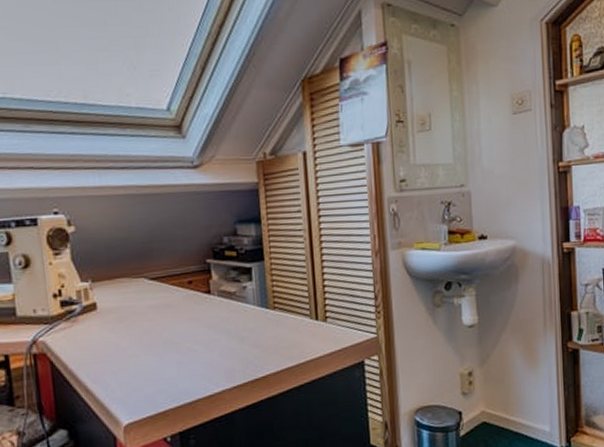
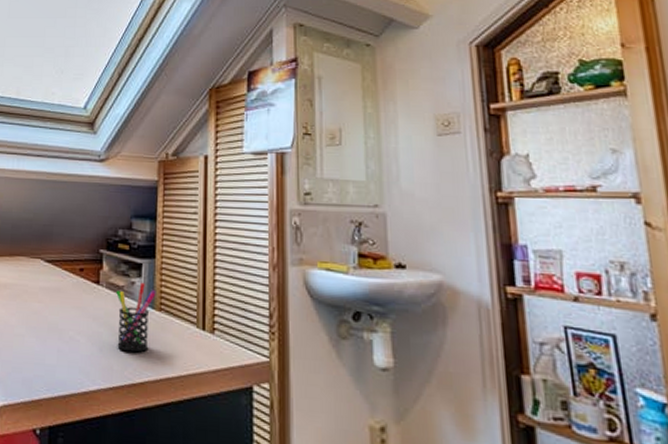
pen holder: none [229,285,269,352] -> present [116,282,156,353]

